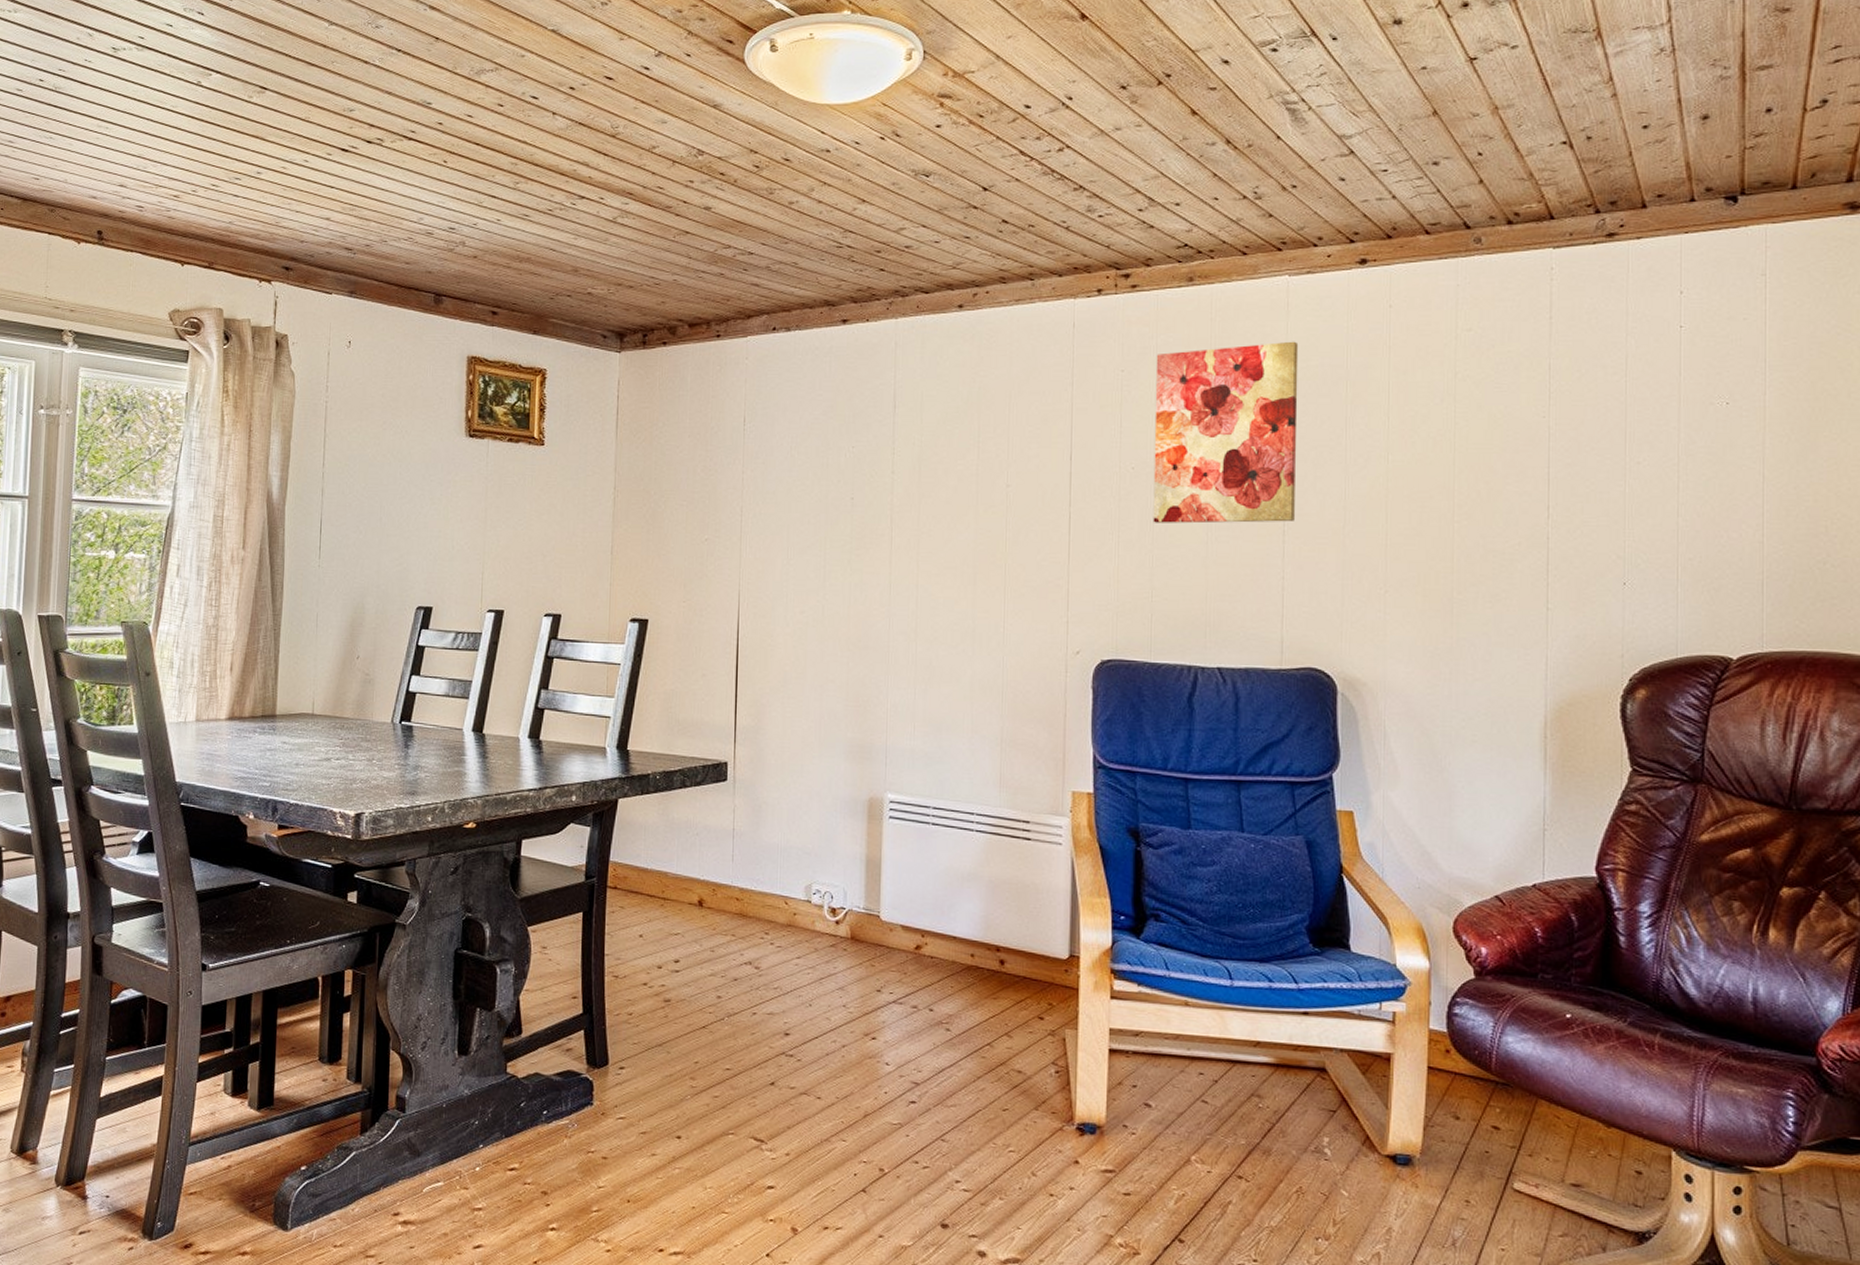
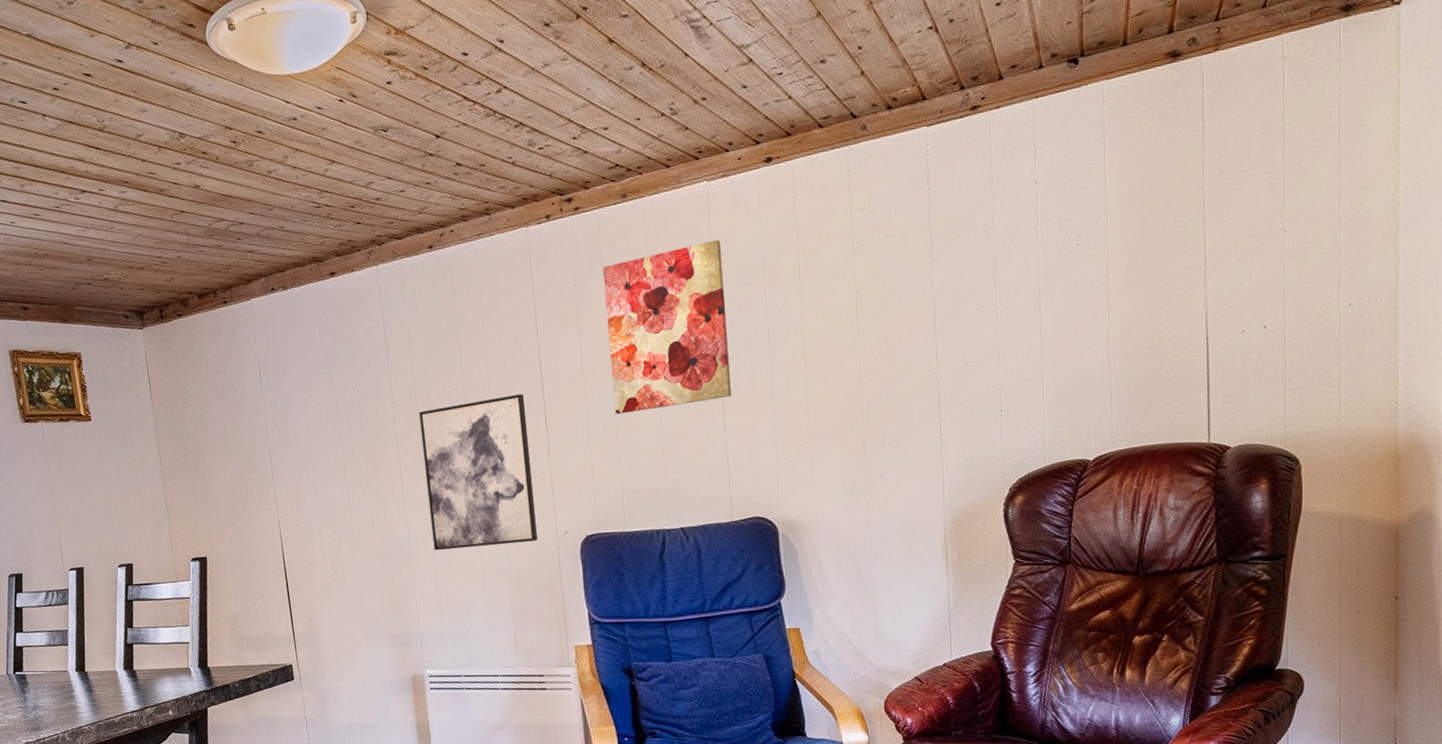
wall art: none [917,483,1048,657] -> present [419,393,538,551]

